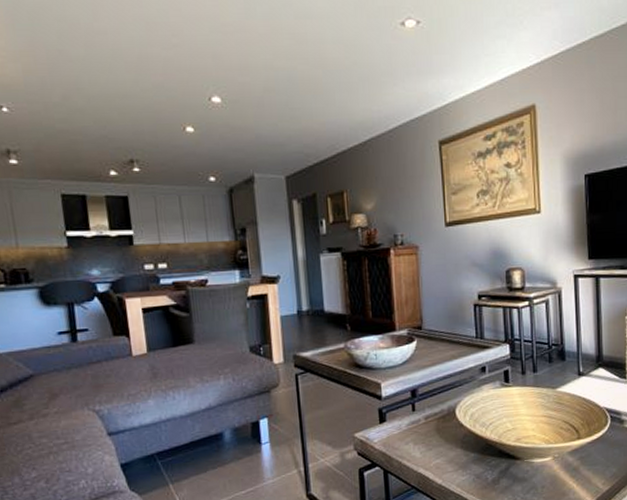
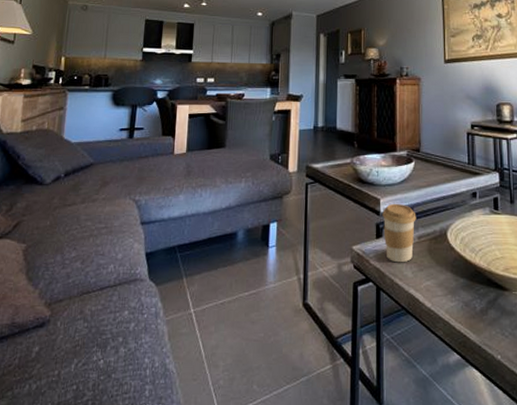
coffee cup: none [384,385,422,445] -> present [382,203,416,263]

